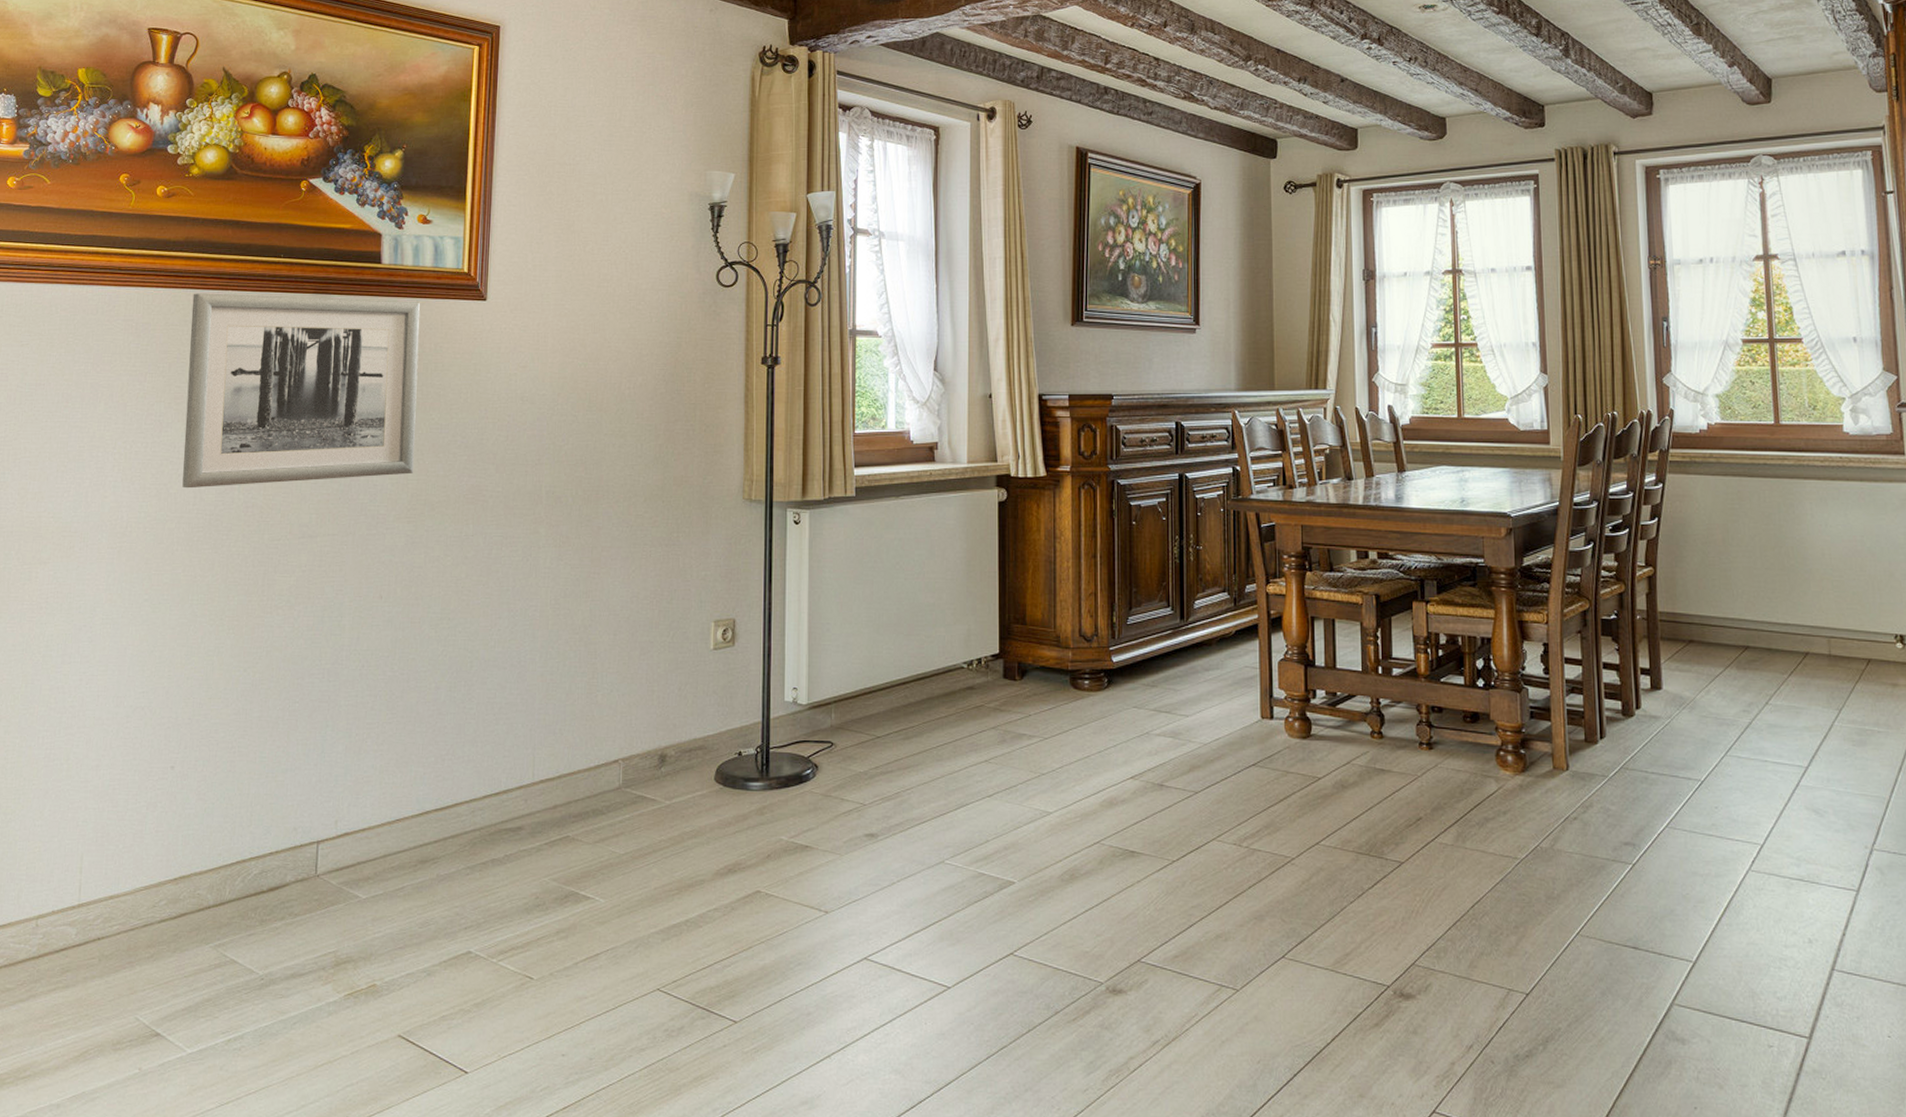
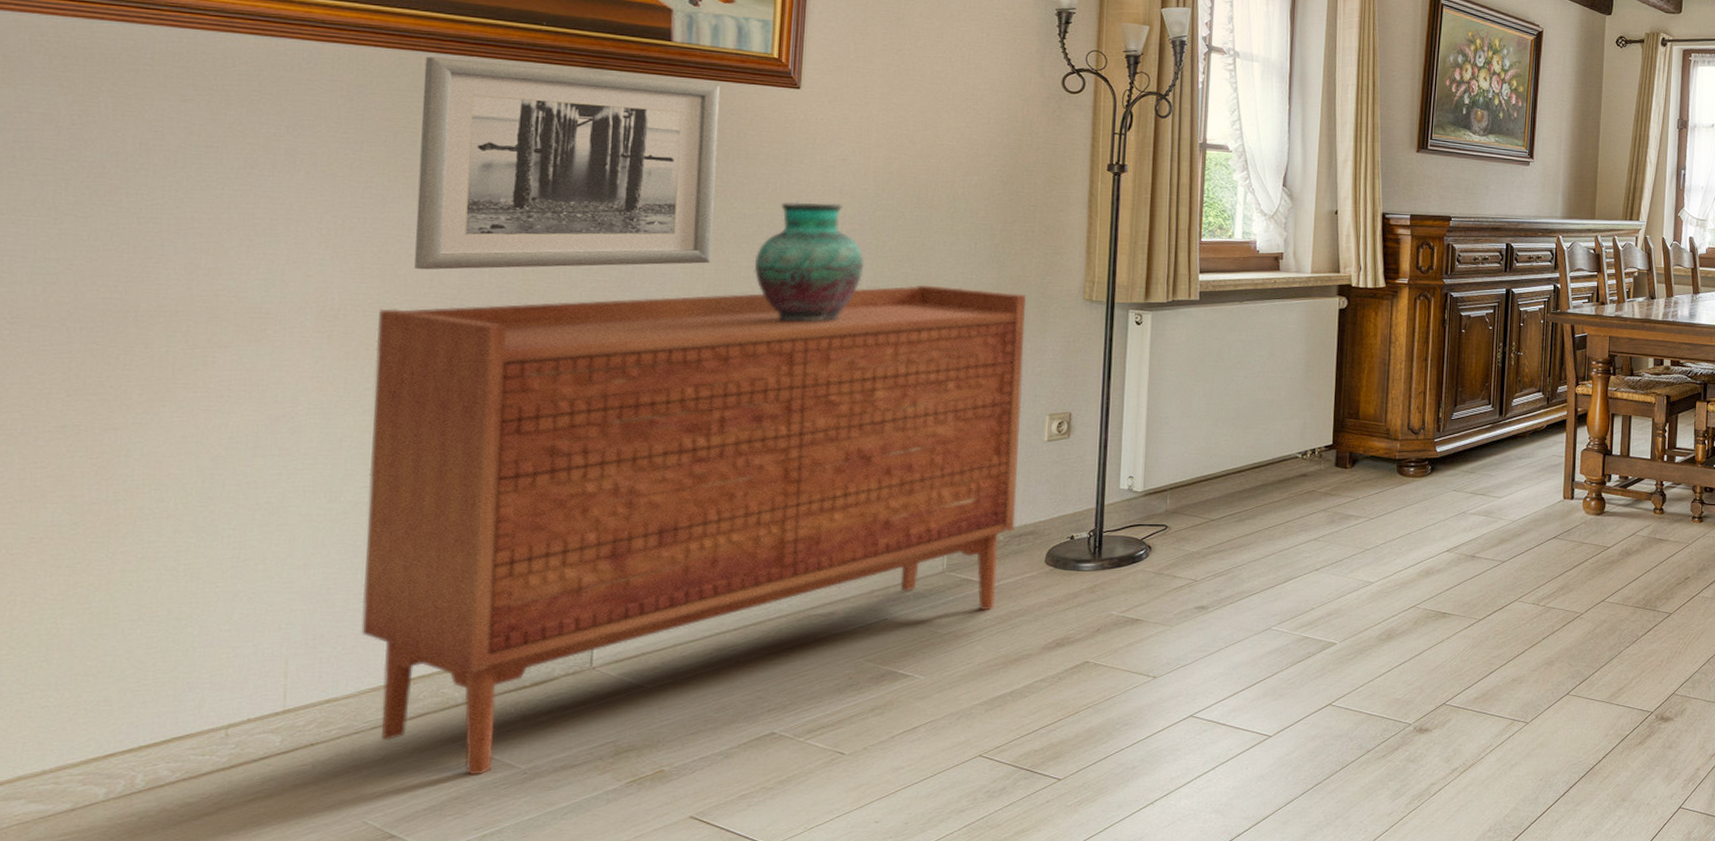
sideboard: none [137,488,689,979] -> present [361,285,1026,776]
vase: none [449,410,543,530] -> present [753,202,864,323]

